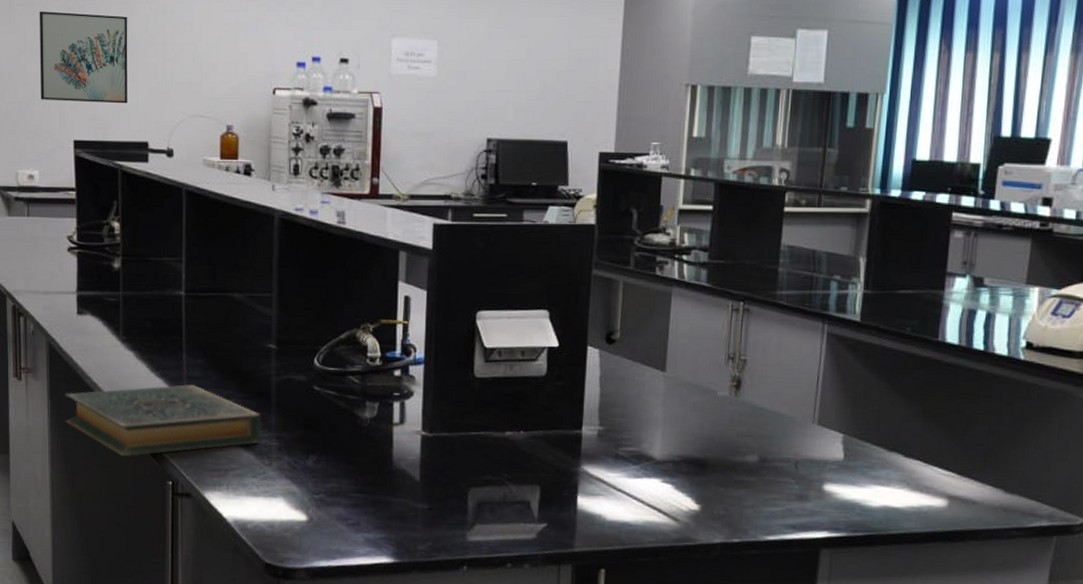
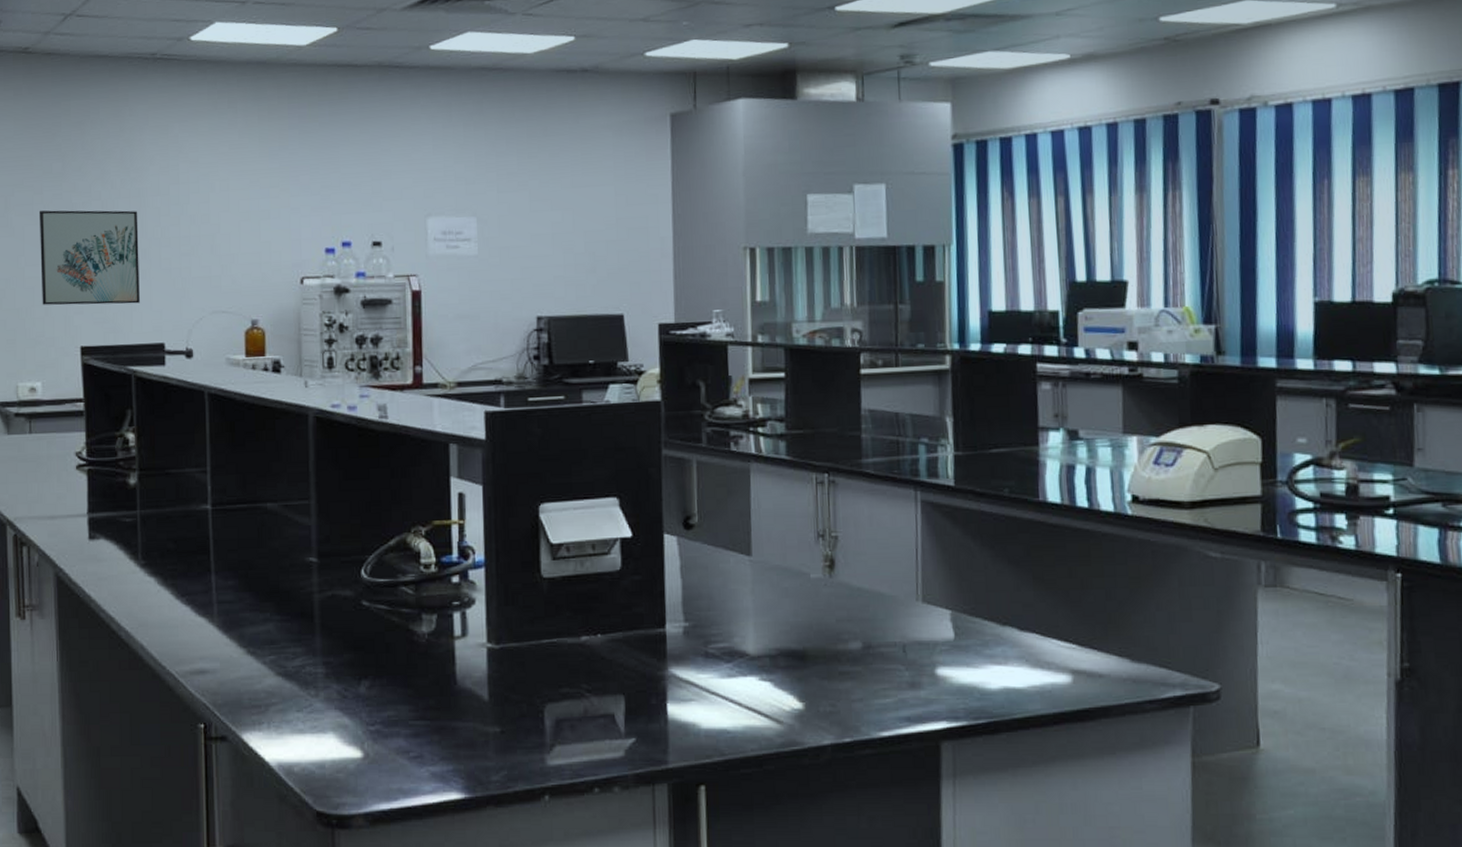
hardback book: present [64,384,261,457] -> none [76,610,305,700]

